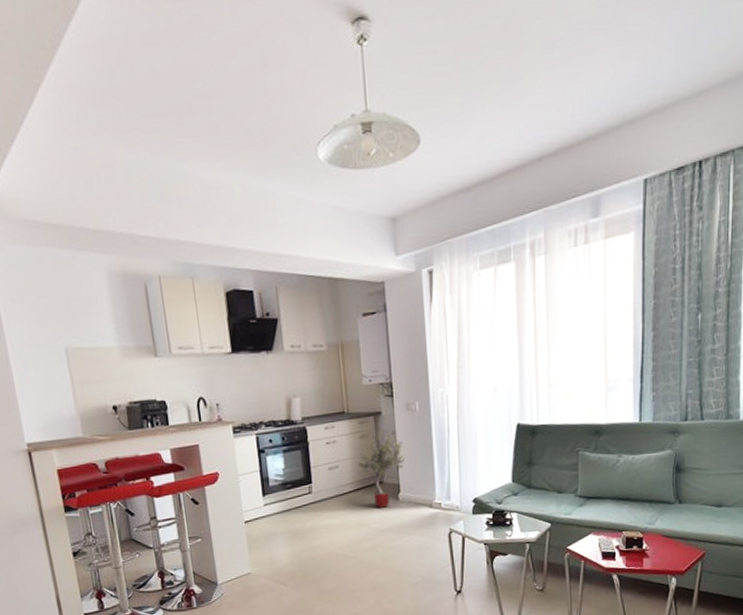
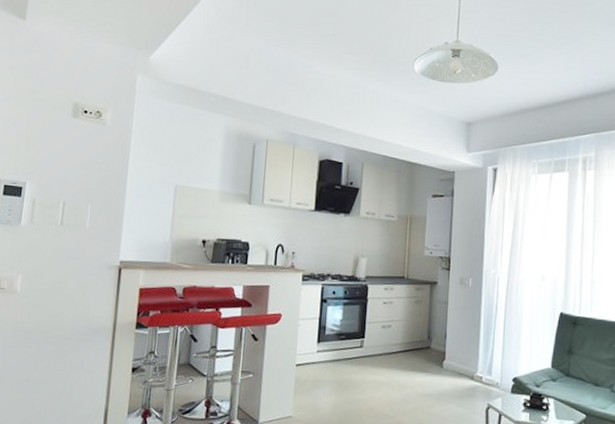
potted tree: present [358,431,405,508] -> none [410,299,455,373]

